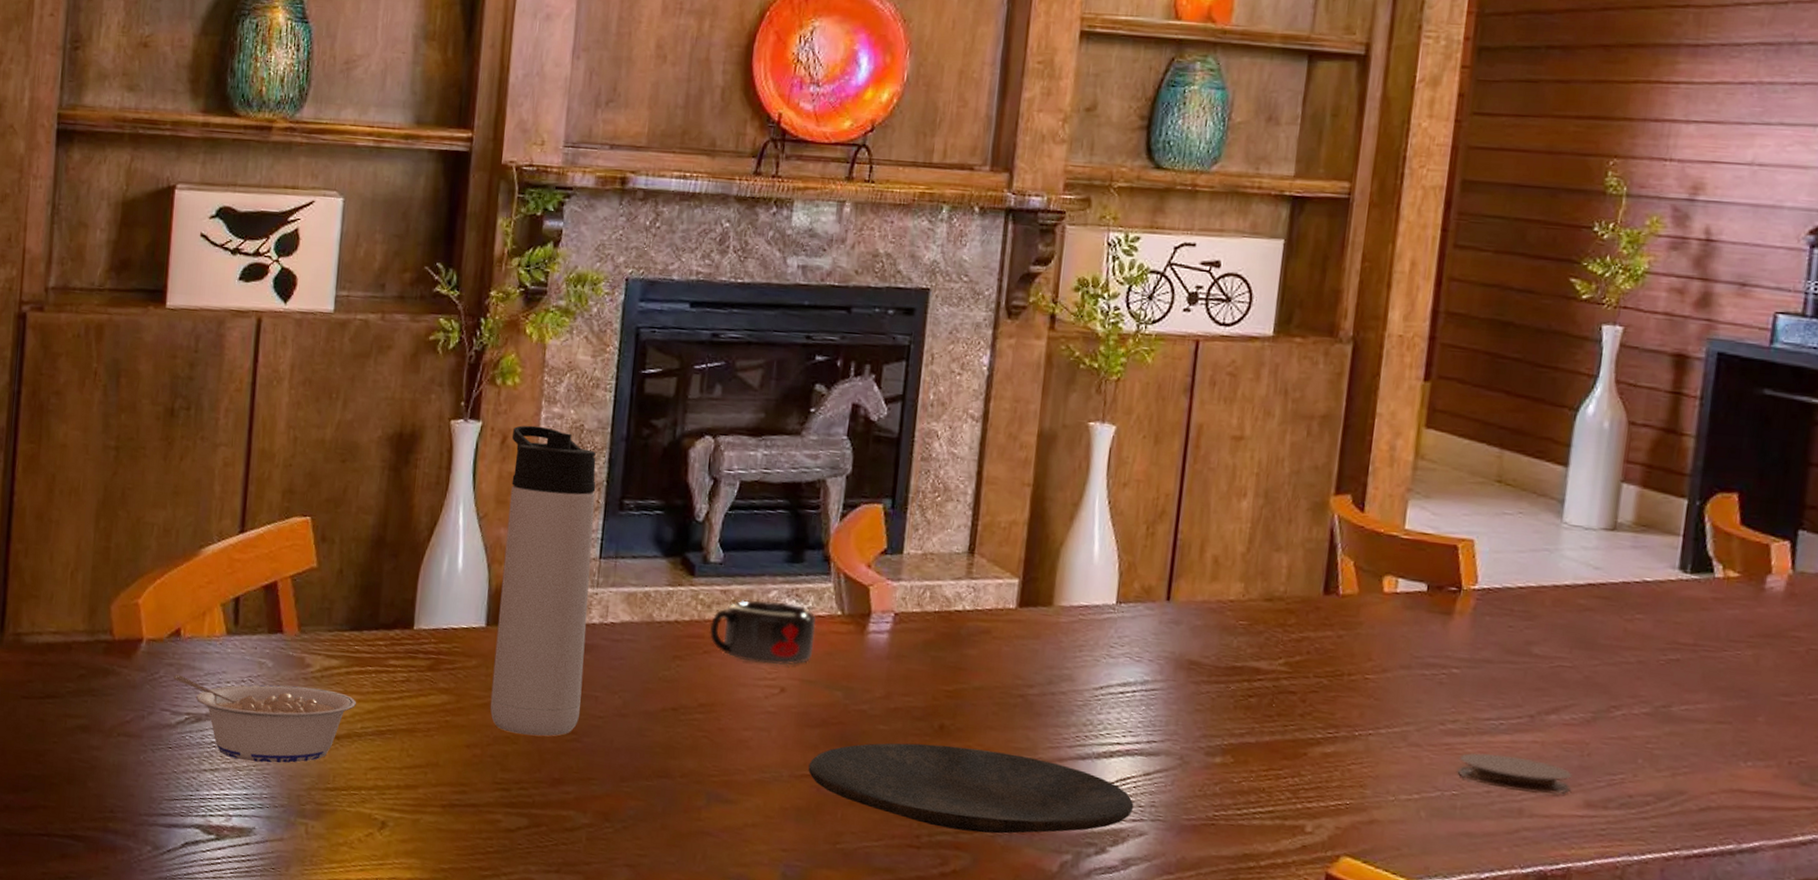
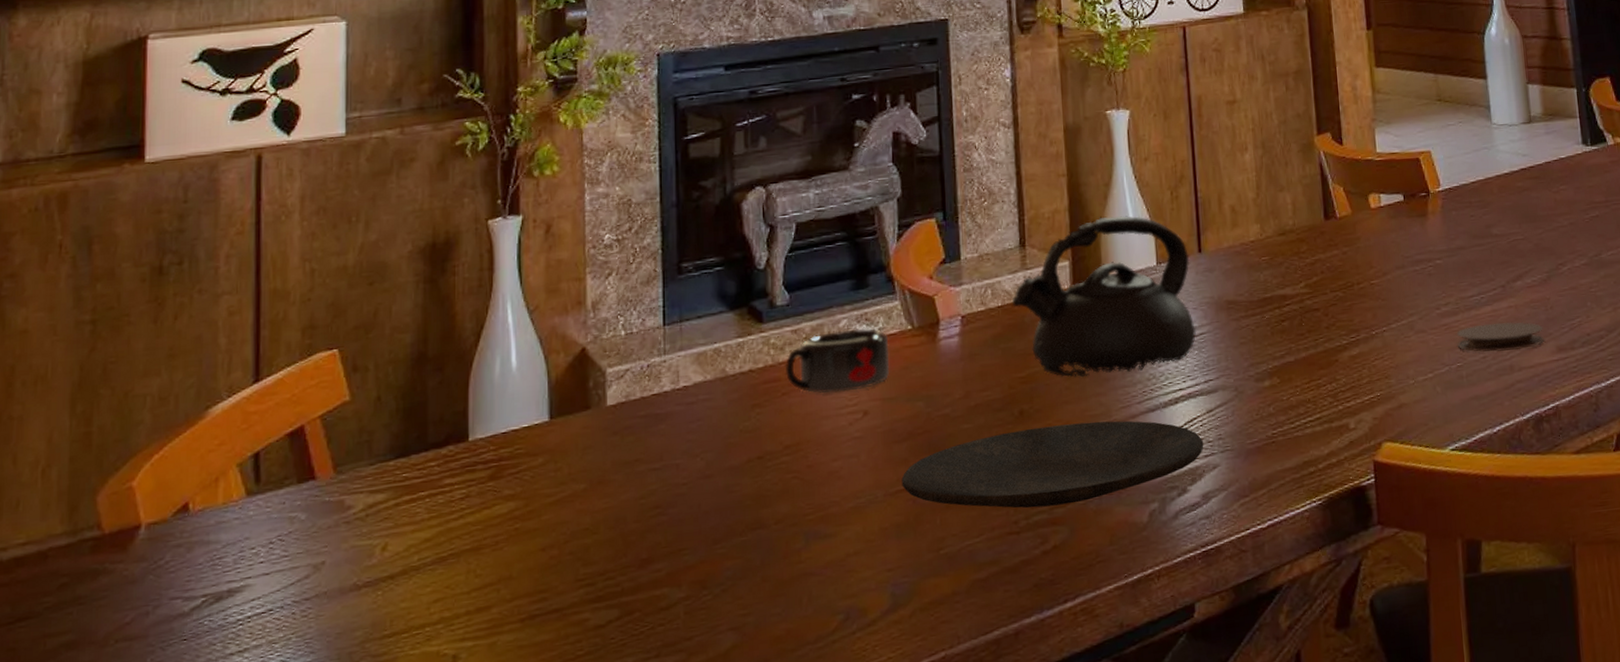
legume: present [173,674,357,763] -> none [183,528,411,632]
thermos bottle: present [490,425,596,737] -> none [557,208,661,524]
teapot: none [950,538,1155,714] -> present [1011,216,1196,378]

